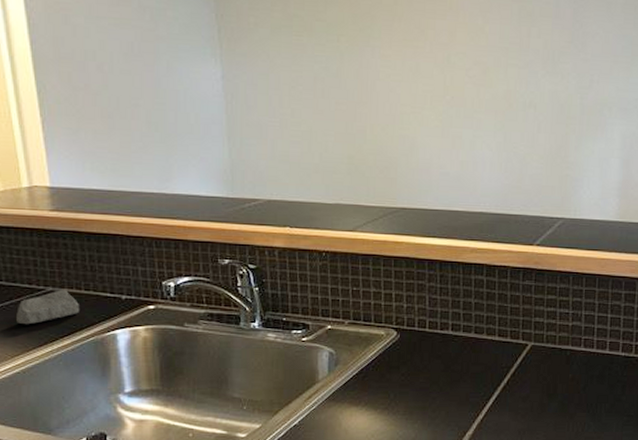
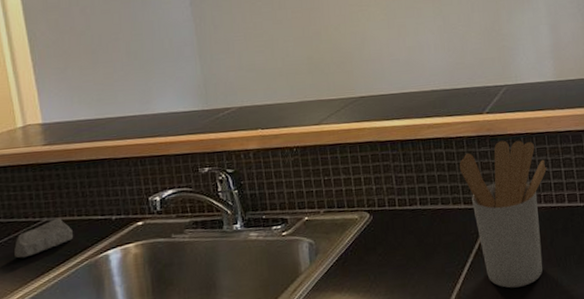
utensil holder: none [499,276,592,427] -> present [459,140,547,288]

